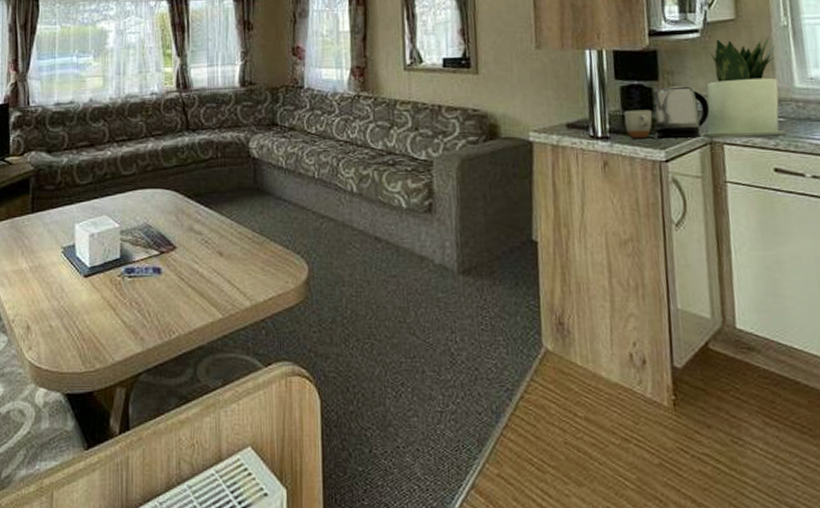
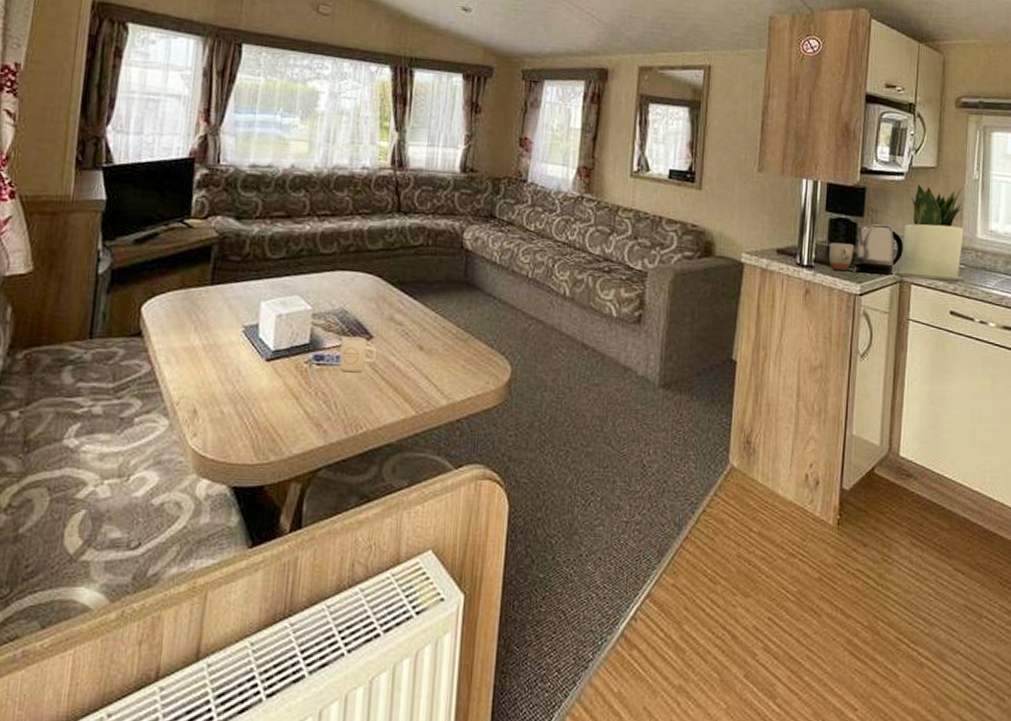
mug: none [147,249,182,282] -> present [339,337,378,373]

